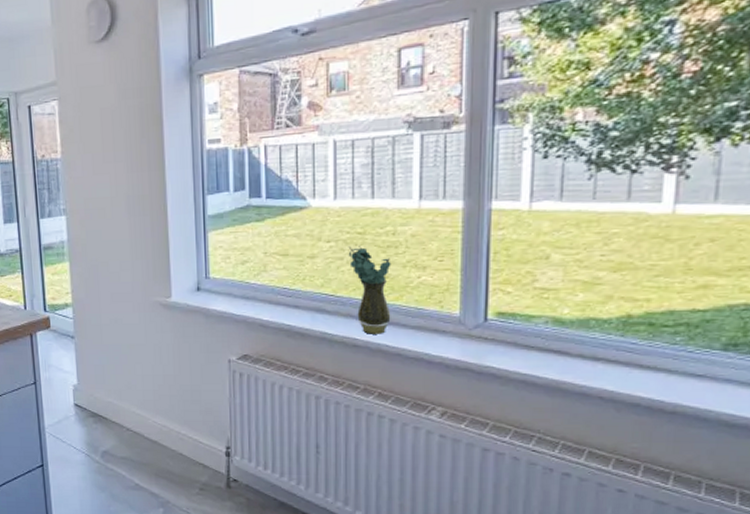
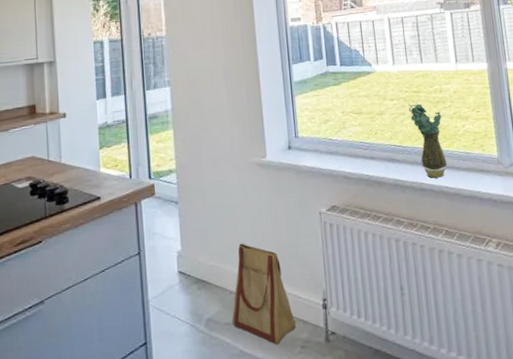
shopping bag: none [128,383,195,484] -> present [232,243,296,345]

